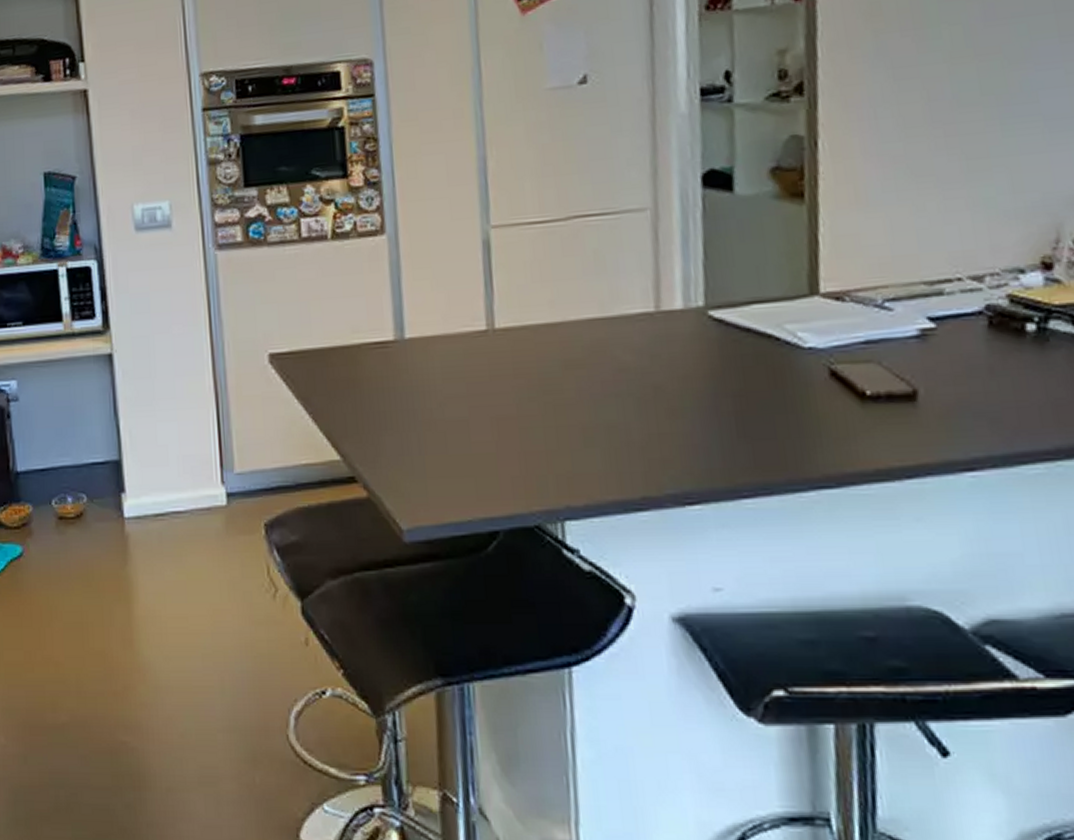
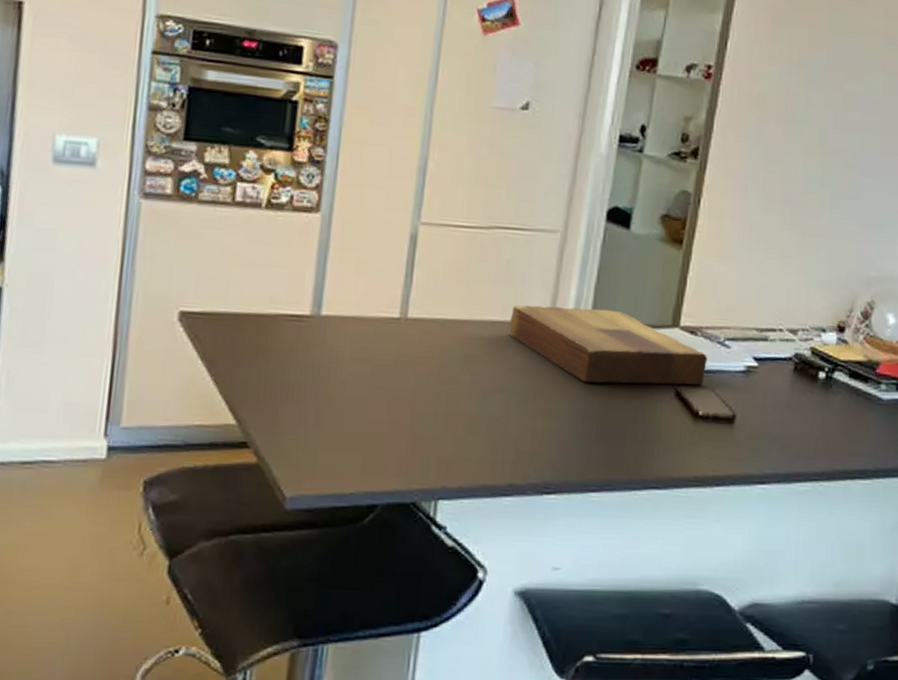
cutting board: none [609,286,865,374] -> present [508,305,708,385]

